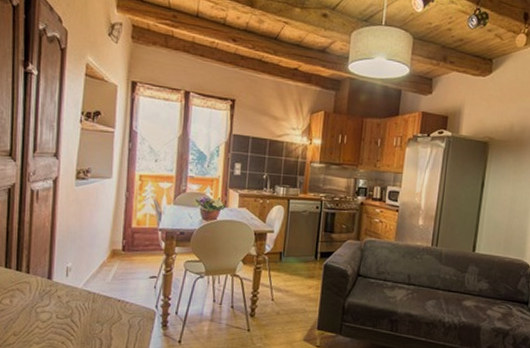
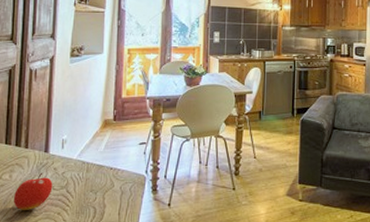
fruit: none [14,299,57,337] -> present [13,172,53,210]

